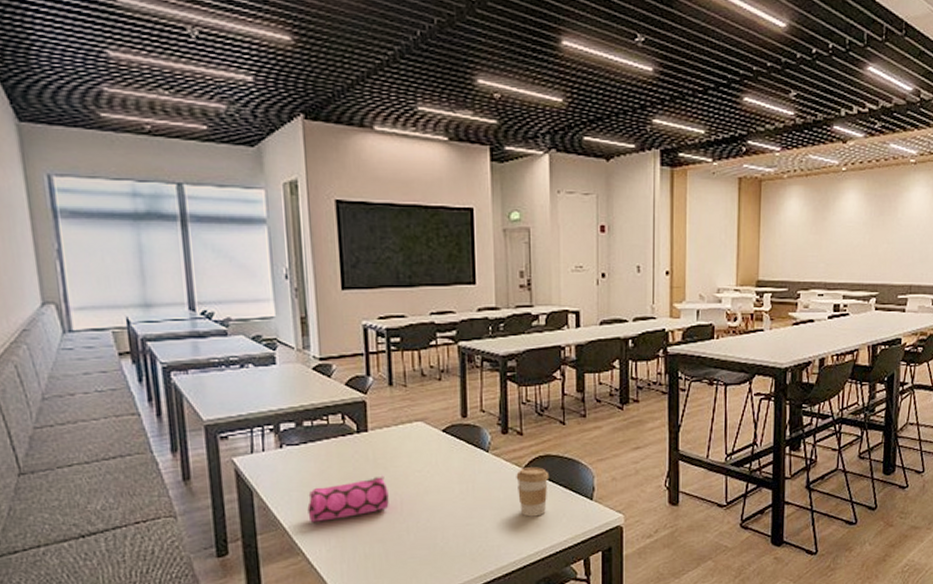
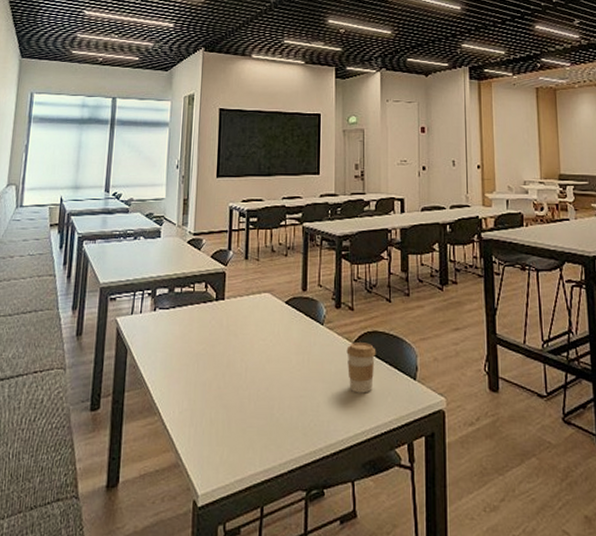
pencil case: present [307,474,389,523] -> none [168,340,236,384]

